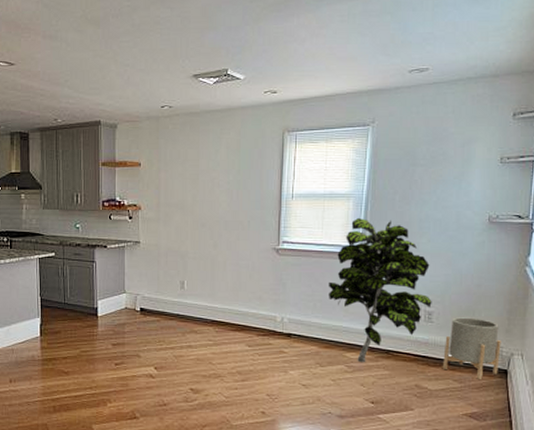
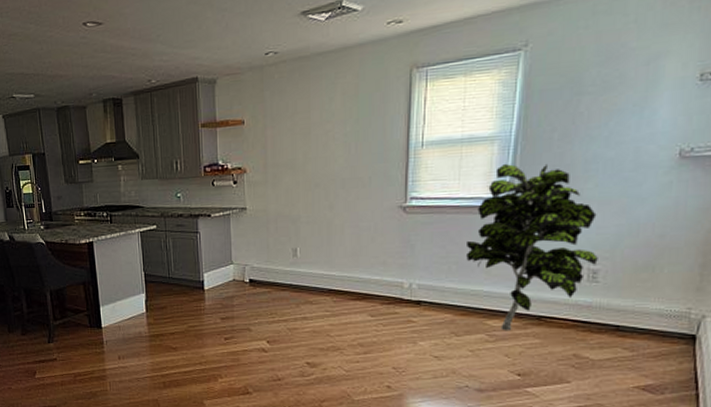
planter: present [443,317,501,380] -> none [610,274,690,348]

